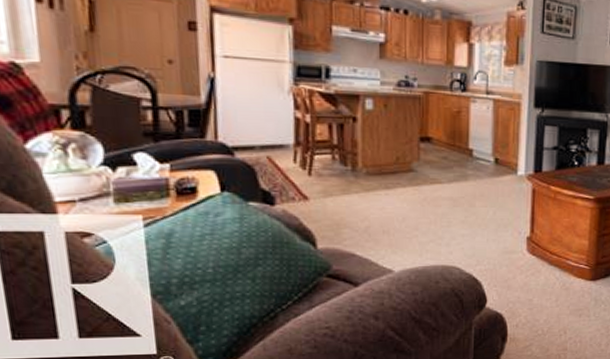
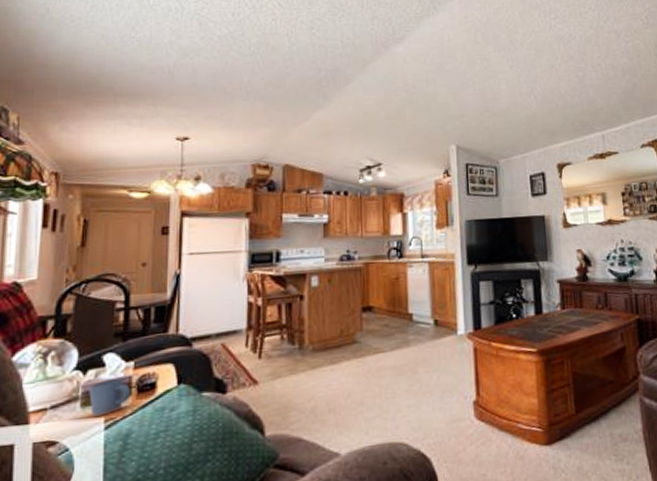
mug: none [121,178,170,213] -> present [89,377,131,417]

